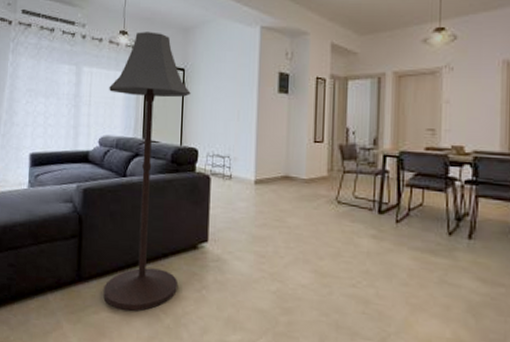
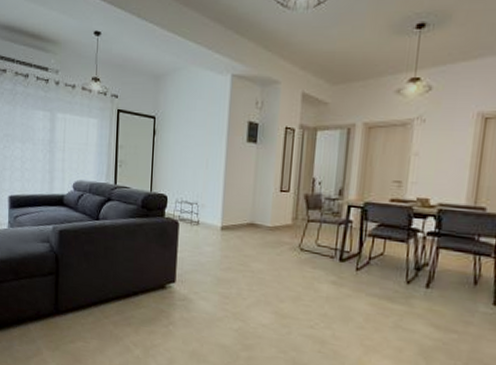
floor lamp: present [103,32,191,311] -> none [79,78,161,342]

